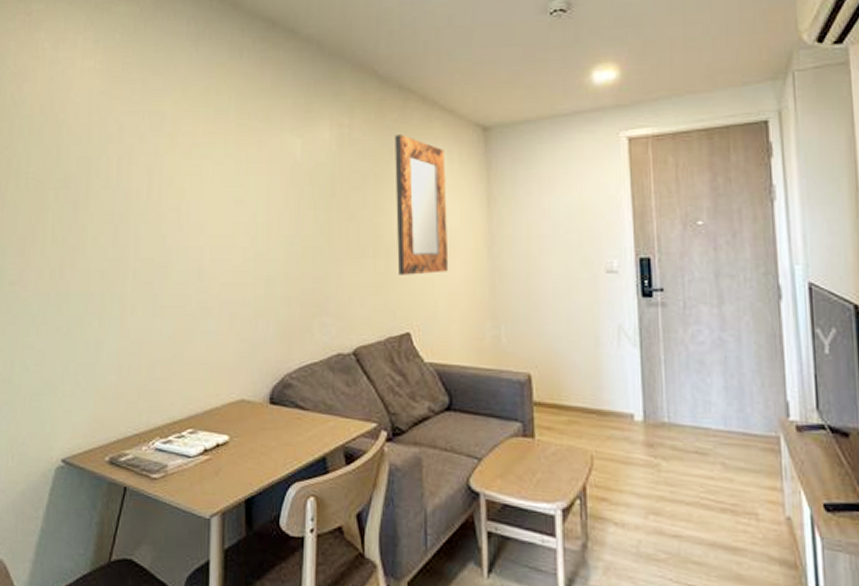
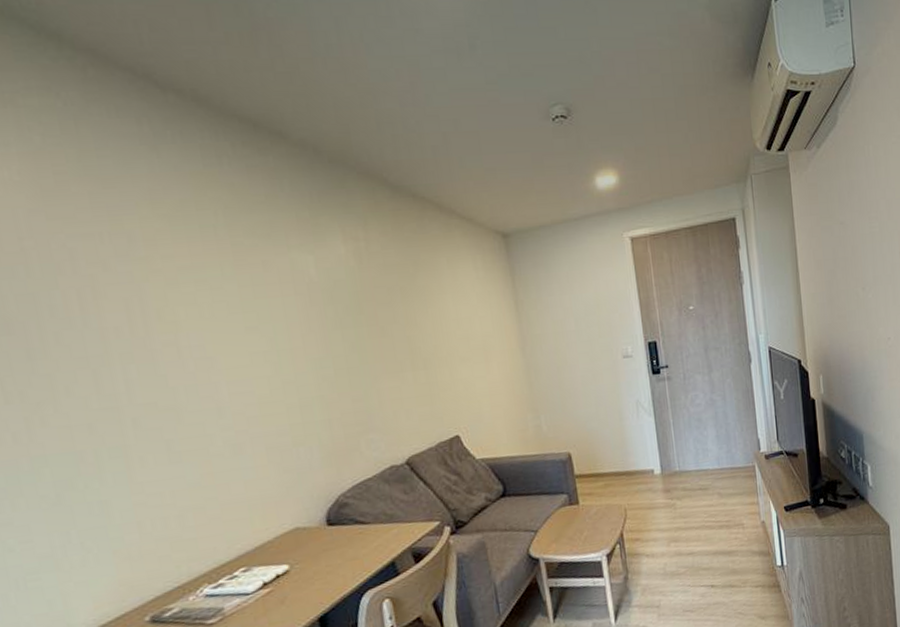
home mirror: present [395,135,449,275] -> none [416,245,488,384]

